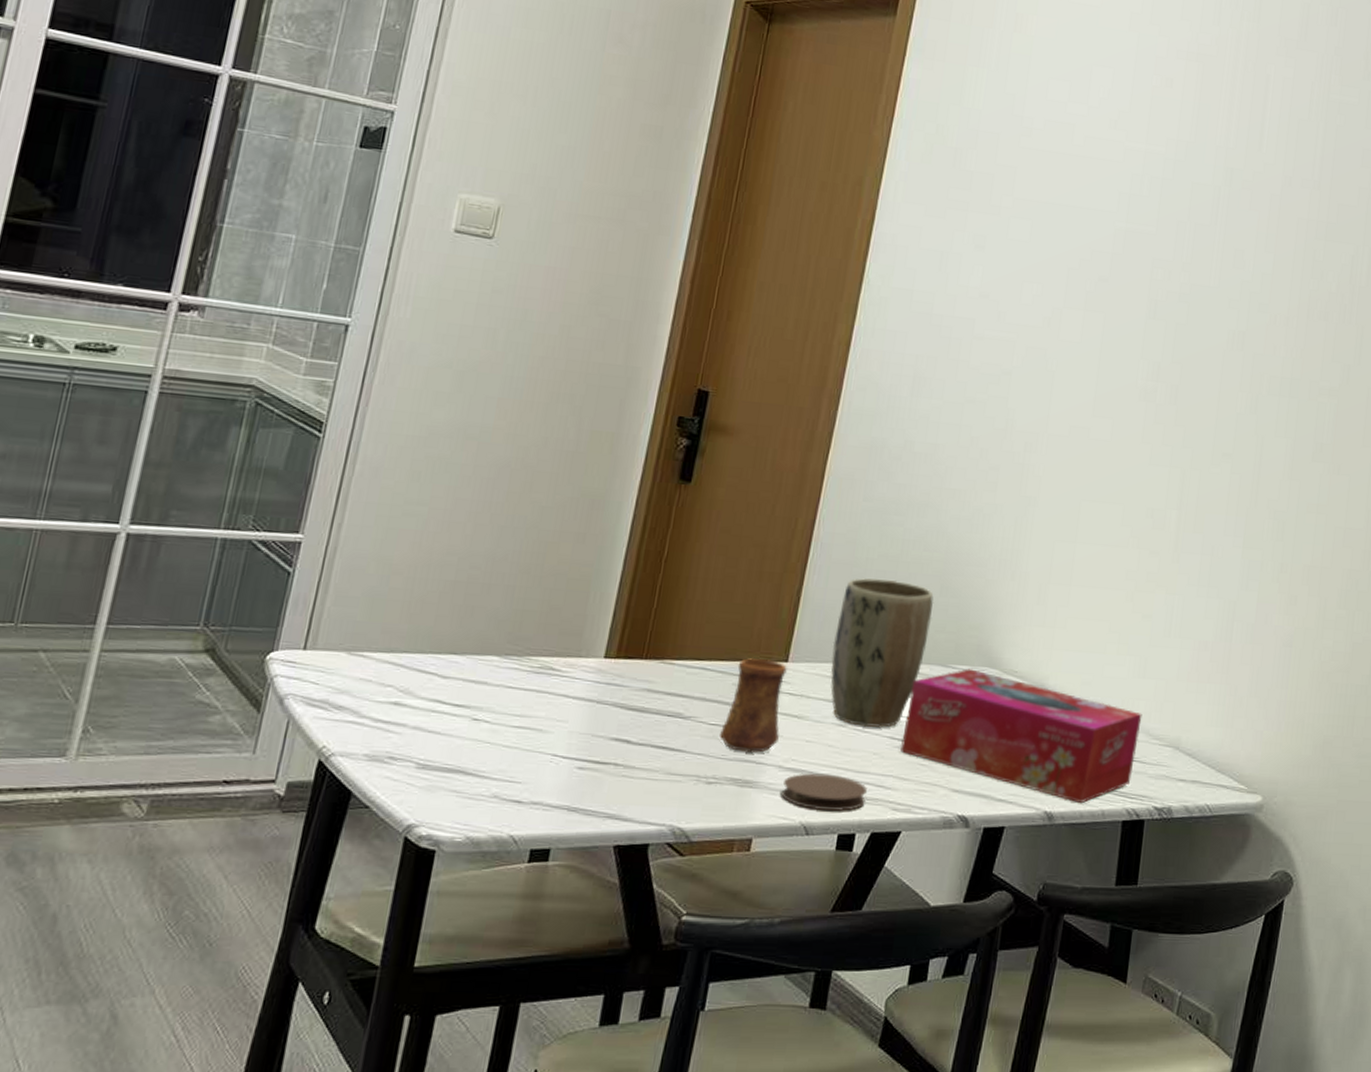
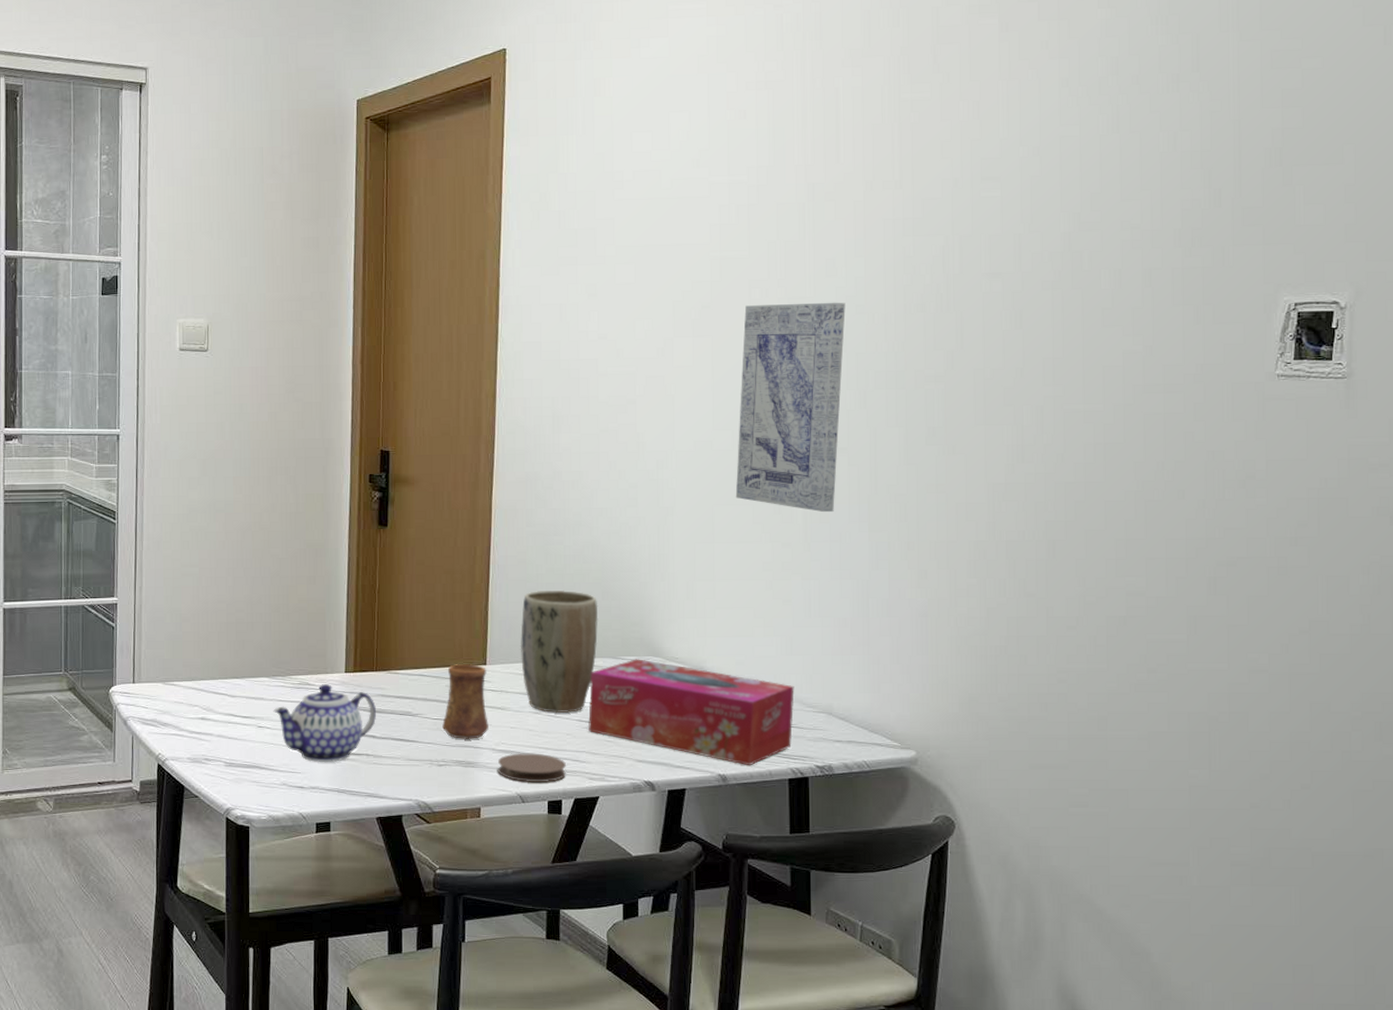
teapot: none [497,670,638,772] -> present [273,684,376,763]
wall art: none [1106,285,1249,523] -> present [735,302,846,513]

